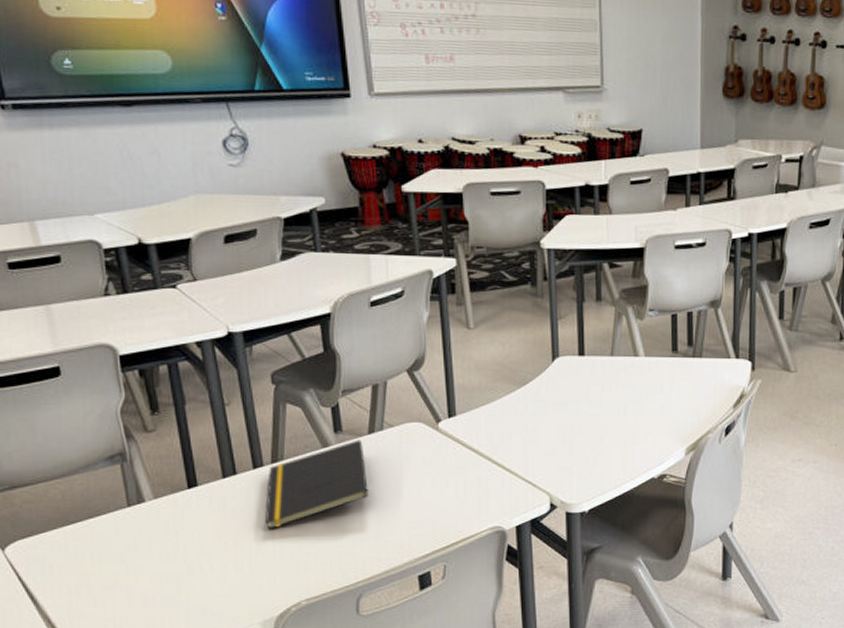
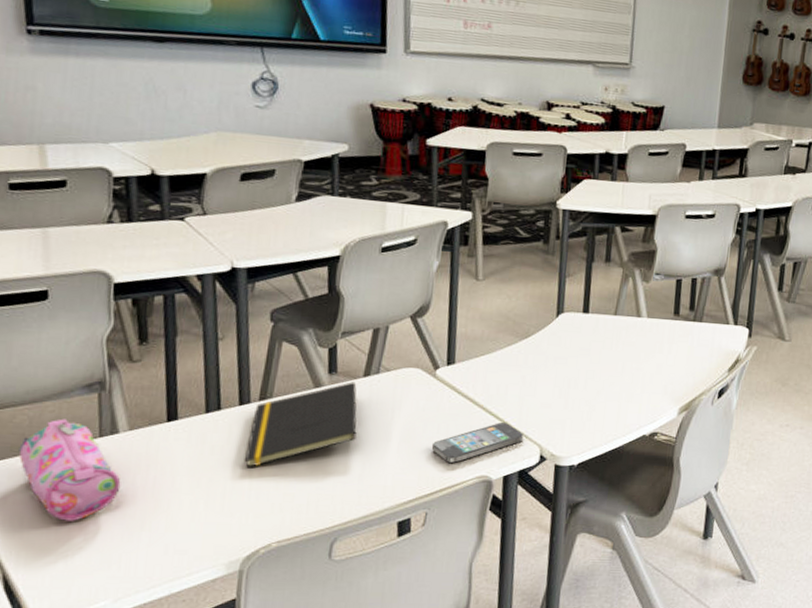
pencil case: none [56,491,154,588] -> present [19,418,121,521]
smartphone: none [442,471,533,516] -> present [431,421,524,464]

